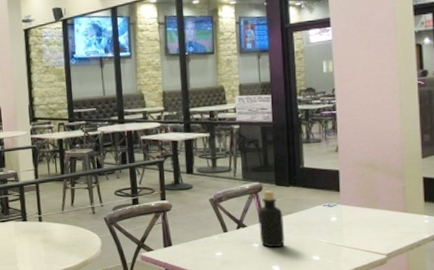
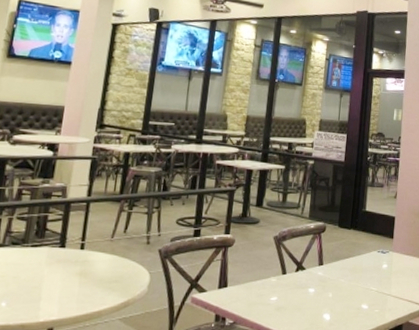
bottle: present [258,190,285,248] -> none [316,232,341,294]

